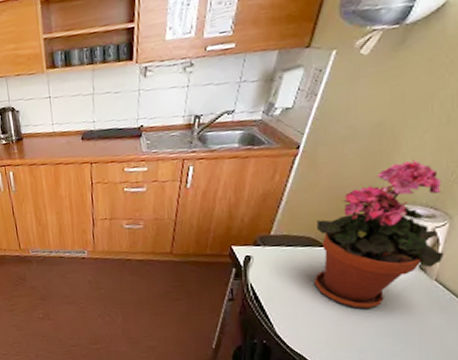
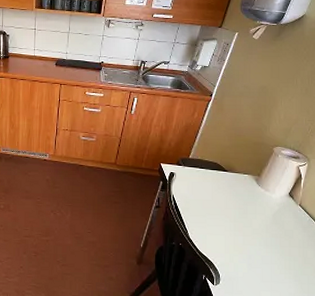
potted plant: present [314,159,445,308] -> none [218,115,305,223]

